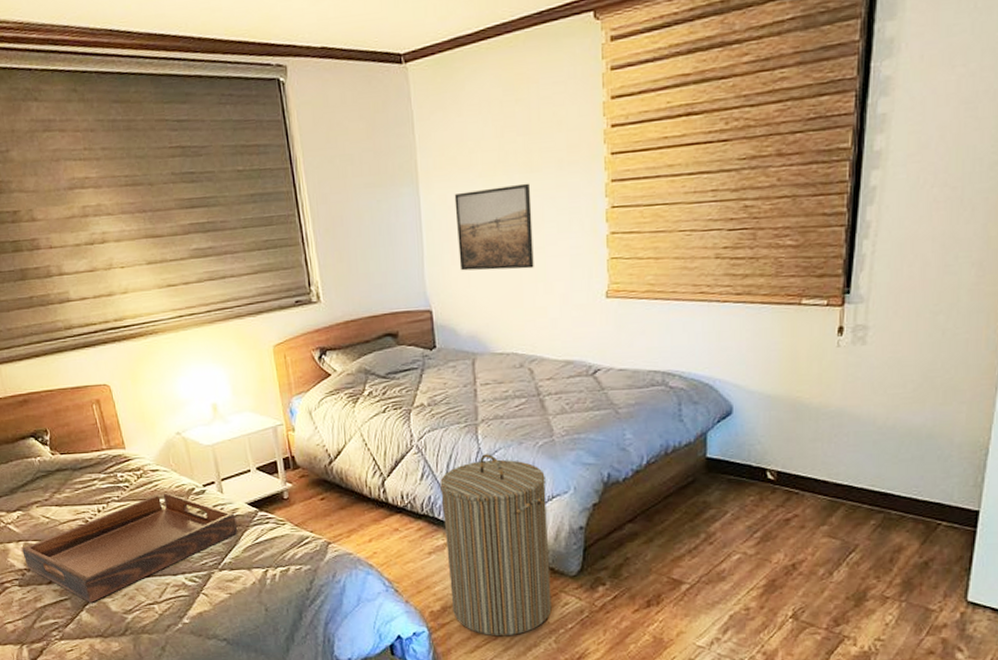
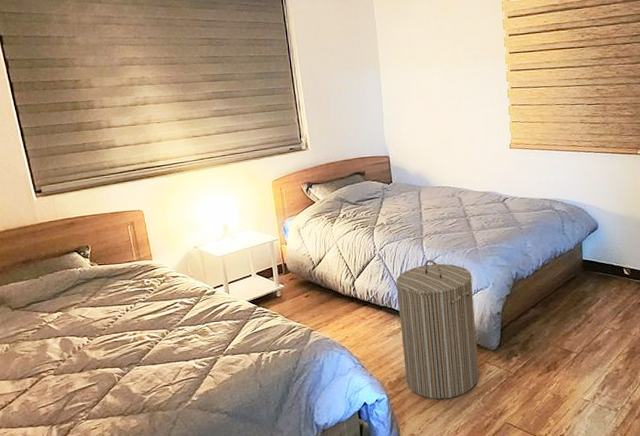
serving tray: present [22,493,238,603] -> none [59,294,240,387]
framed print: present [454,183,534,271] -> none [404,70,460,129]

